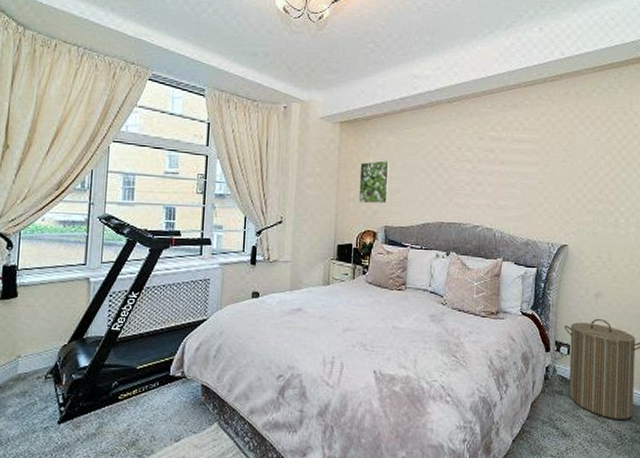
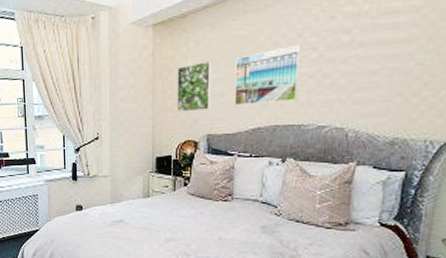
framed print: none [408,156,460,203] -> present [234,44,301,106]

